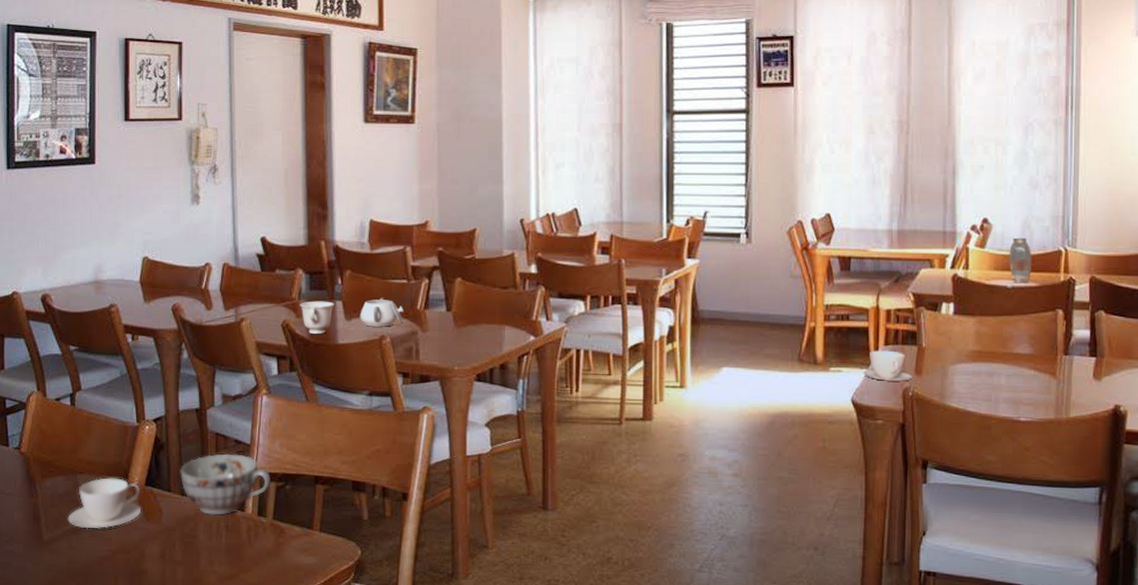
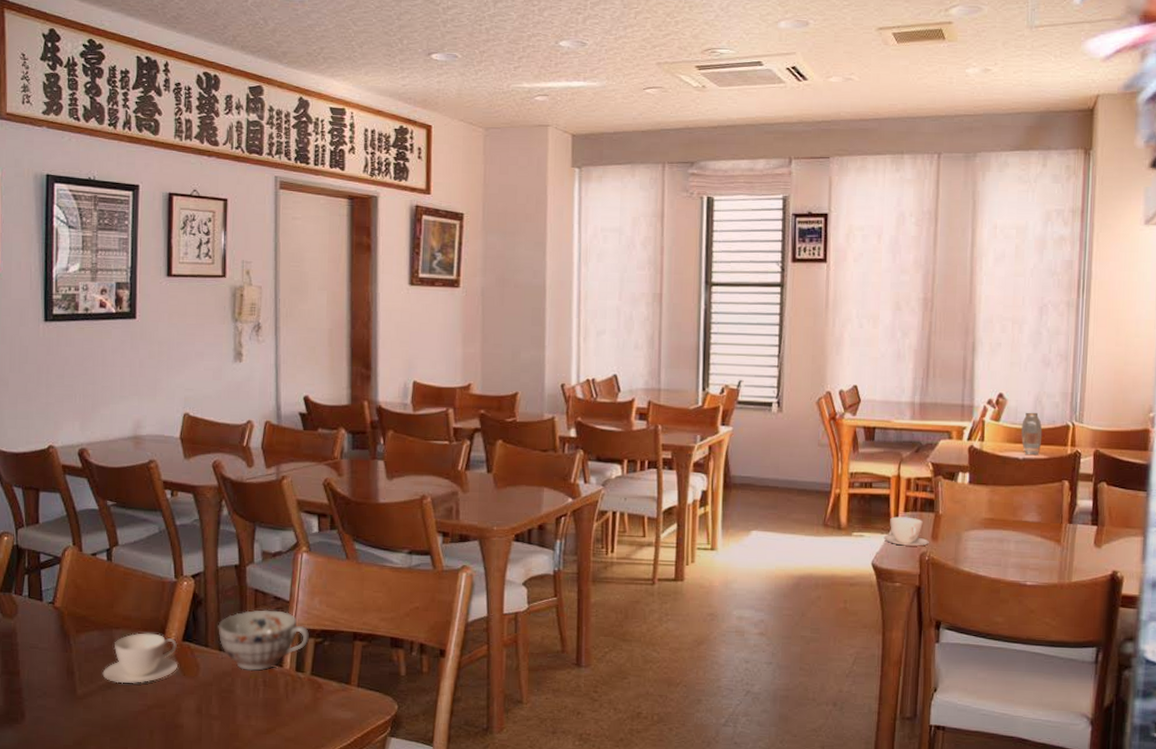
teacup: present [299,301,335,335] -> none [341,460,377,494]
teapot: present [360,297,404,327] -> none [401,458,446,487]

